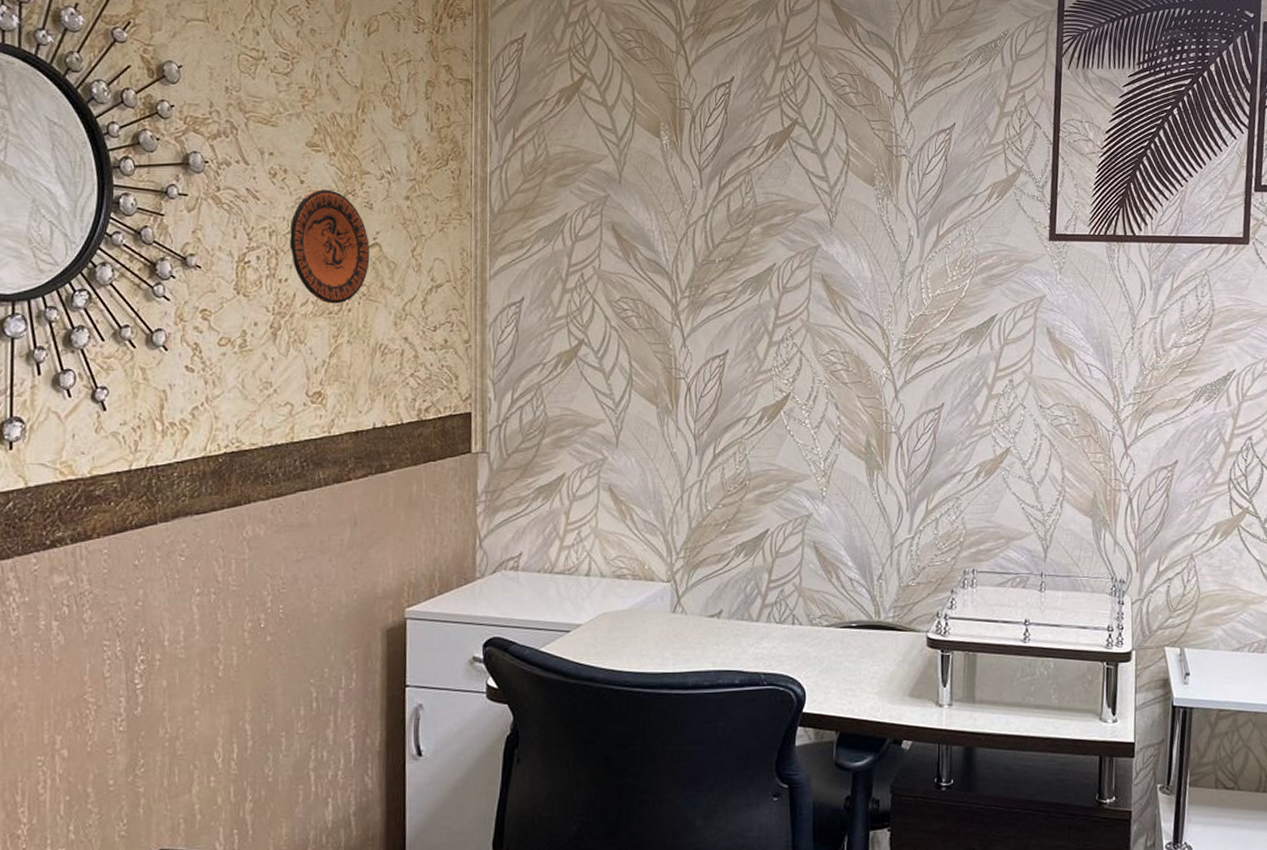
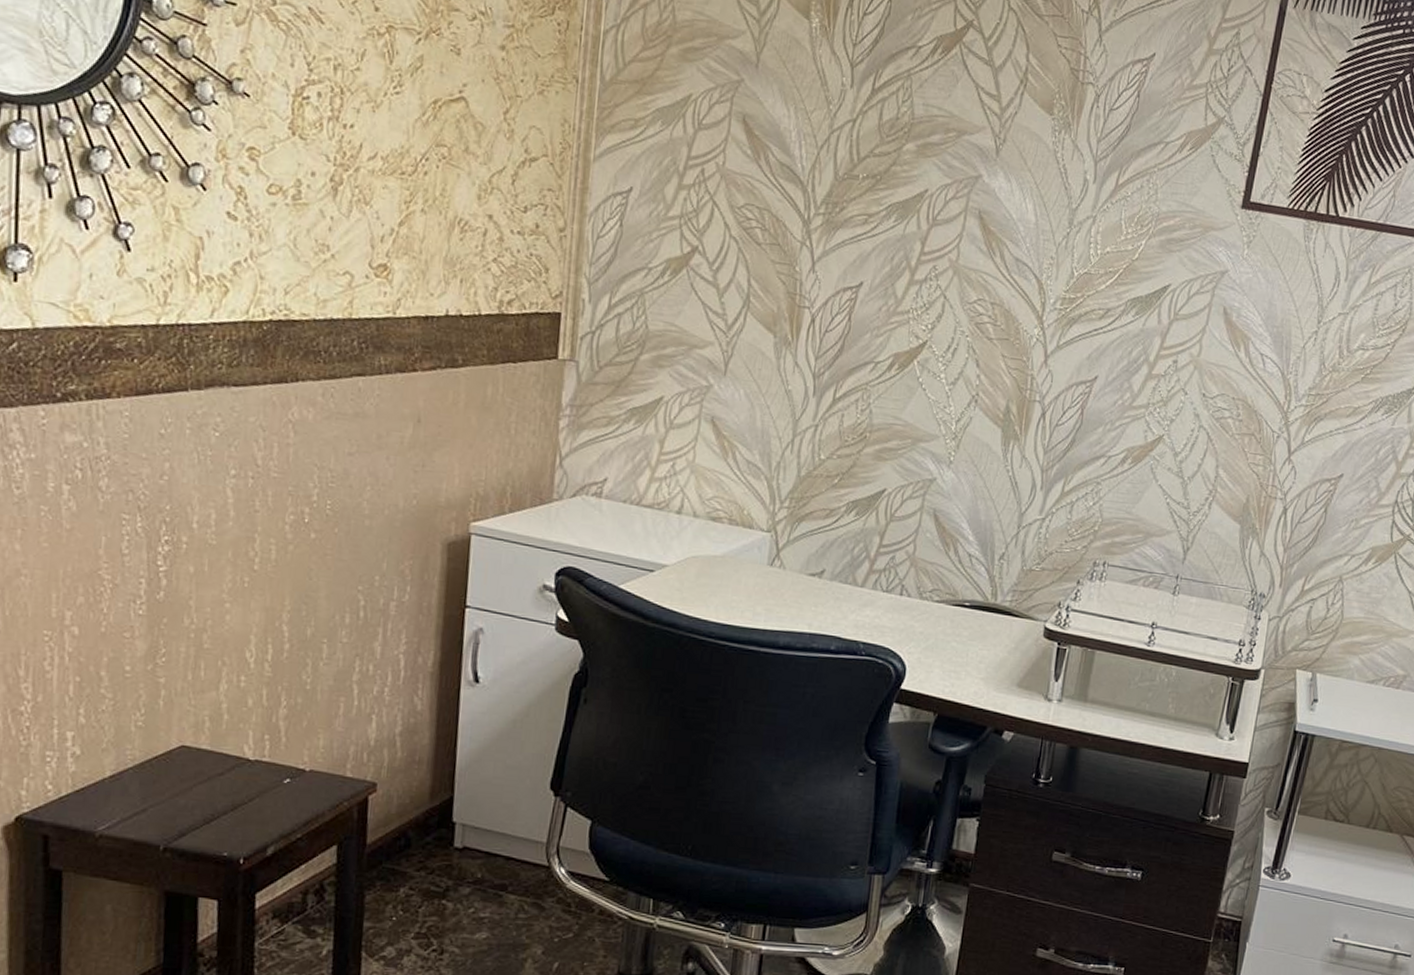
decorative plate: present [289,189,370,304] -> none [358,22,455,164]

